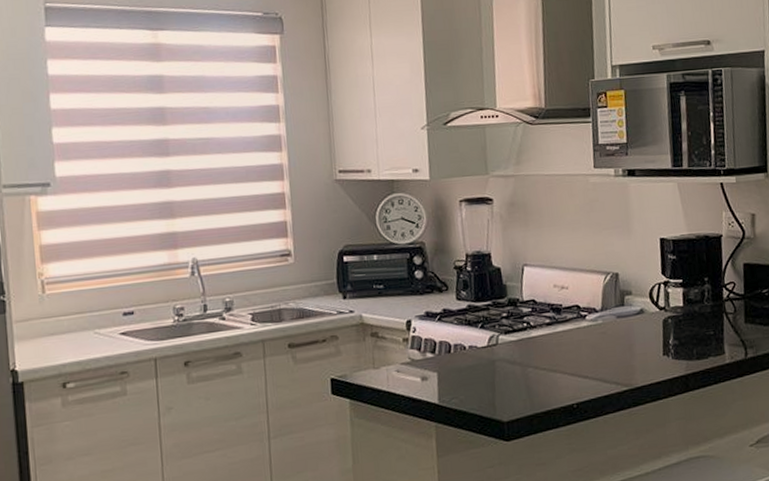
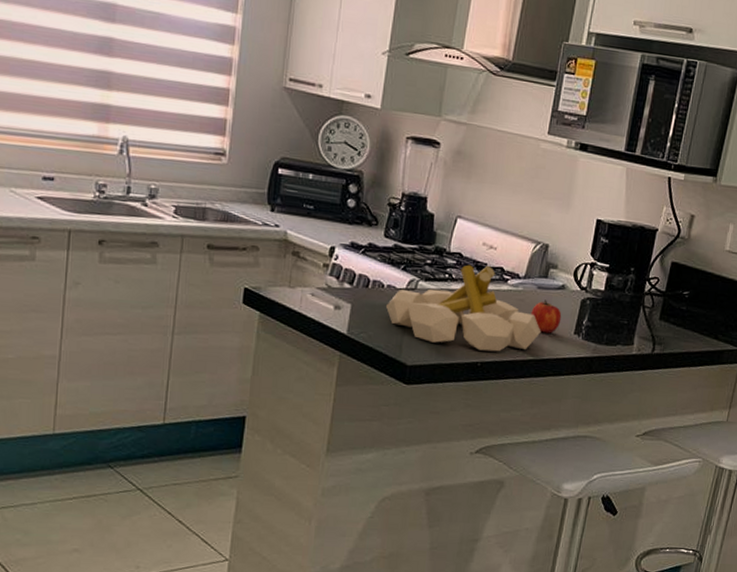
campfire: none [471,306,630,394] -> present [385,264,541,352]
fruit: none [615,327,648,361] -> present [531,299,562,334]

